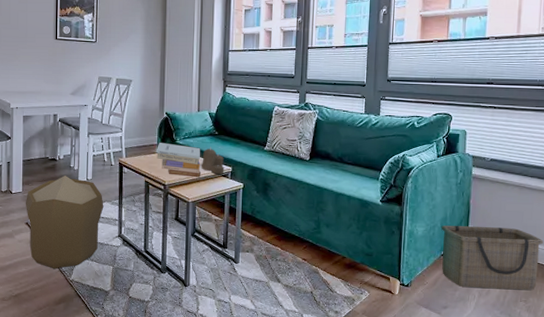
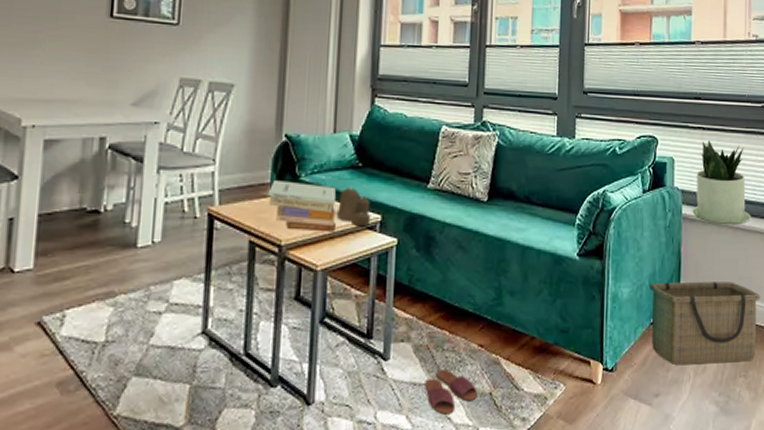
pouf: present [25,176,104,269] -> none [37,238,180,400]
slippers: none [264,273,302,303] -> present [425,369,477,415]
planter: none [481,116,538,185] -> present [691,140,751,225]

